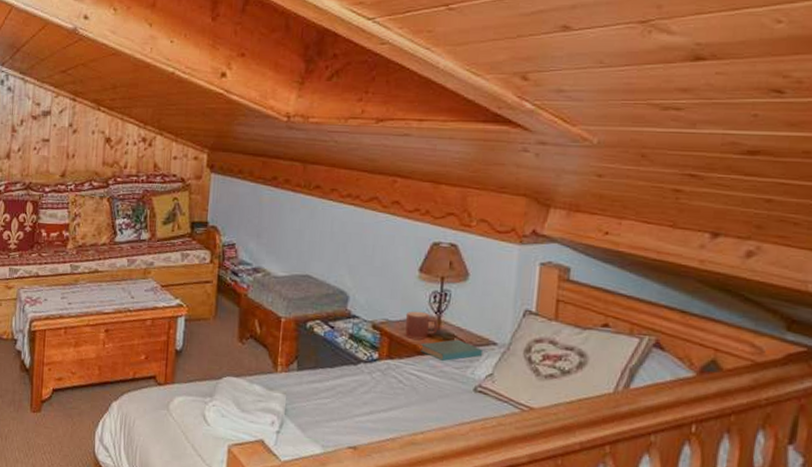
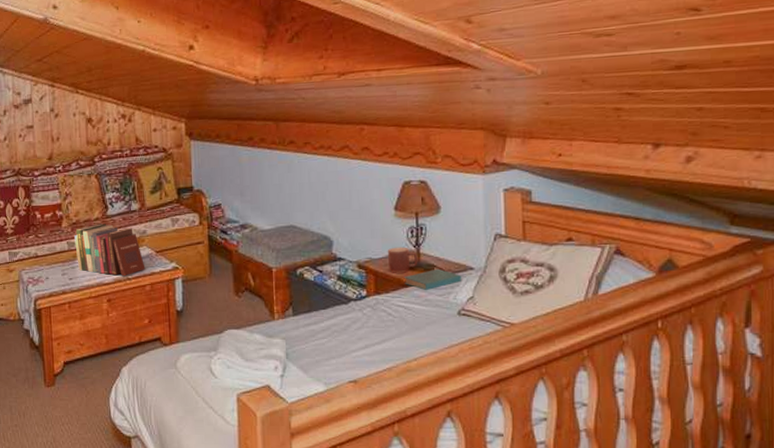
books: none [78,249,149,308] -> present [74,223,146,277]

